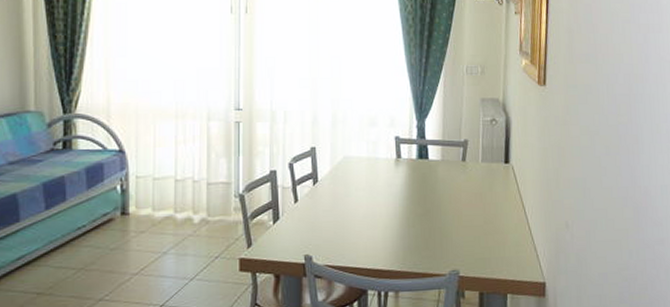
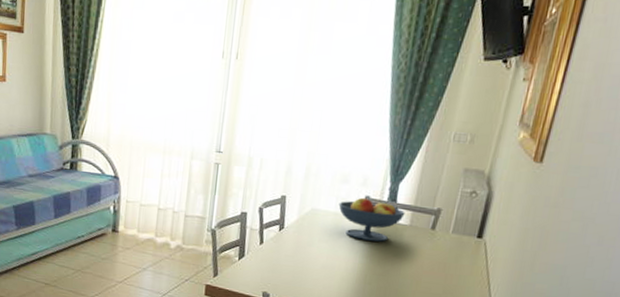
fruit bowl: none [370,138,435,182] -> present [338,197,405,242]

